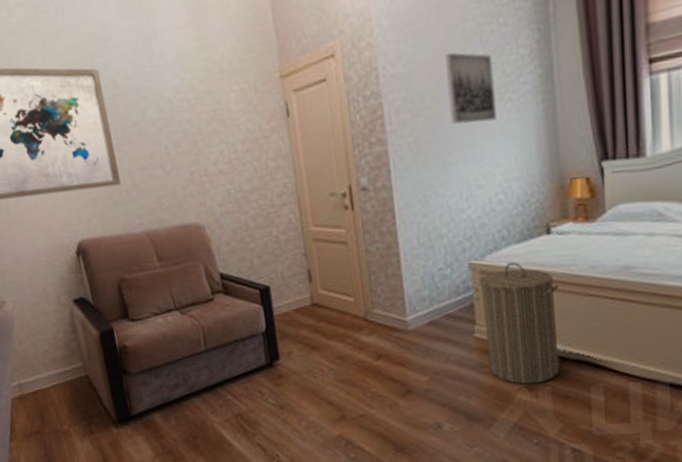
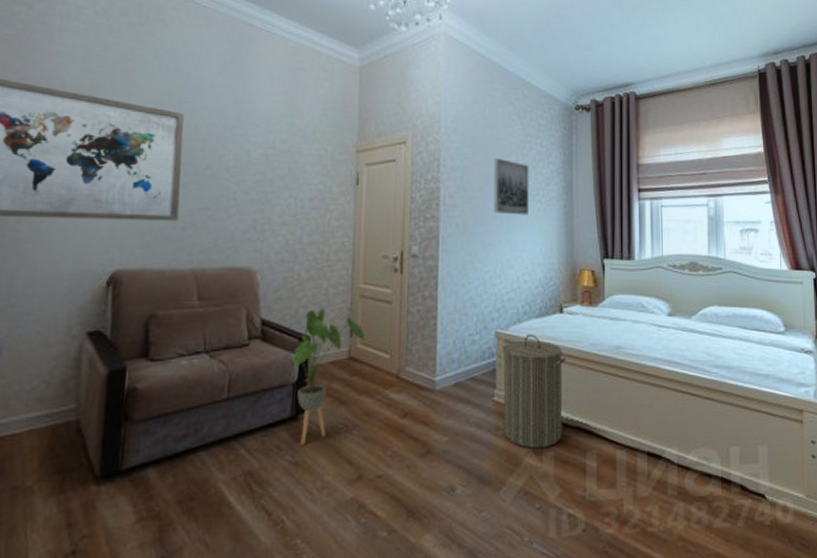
house plant: none [247,257,326,389] -> present [282,309,365,445]

